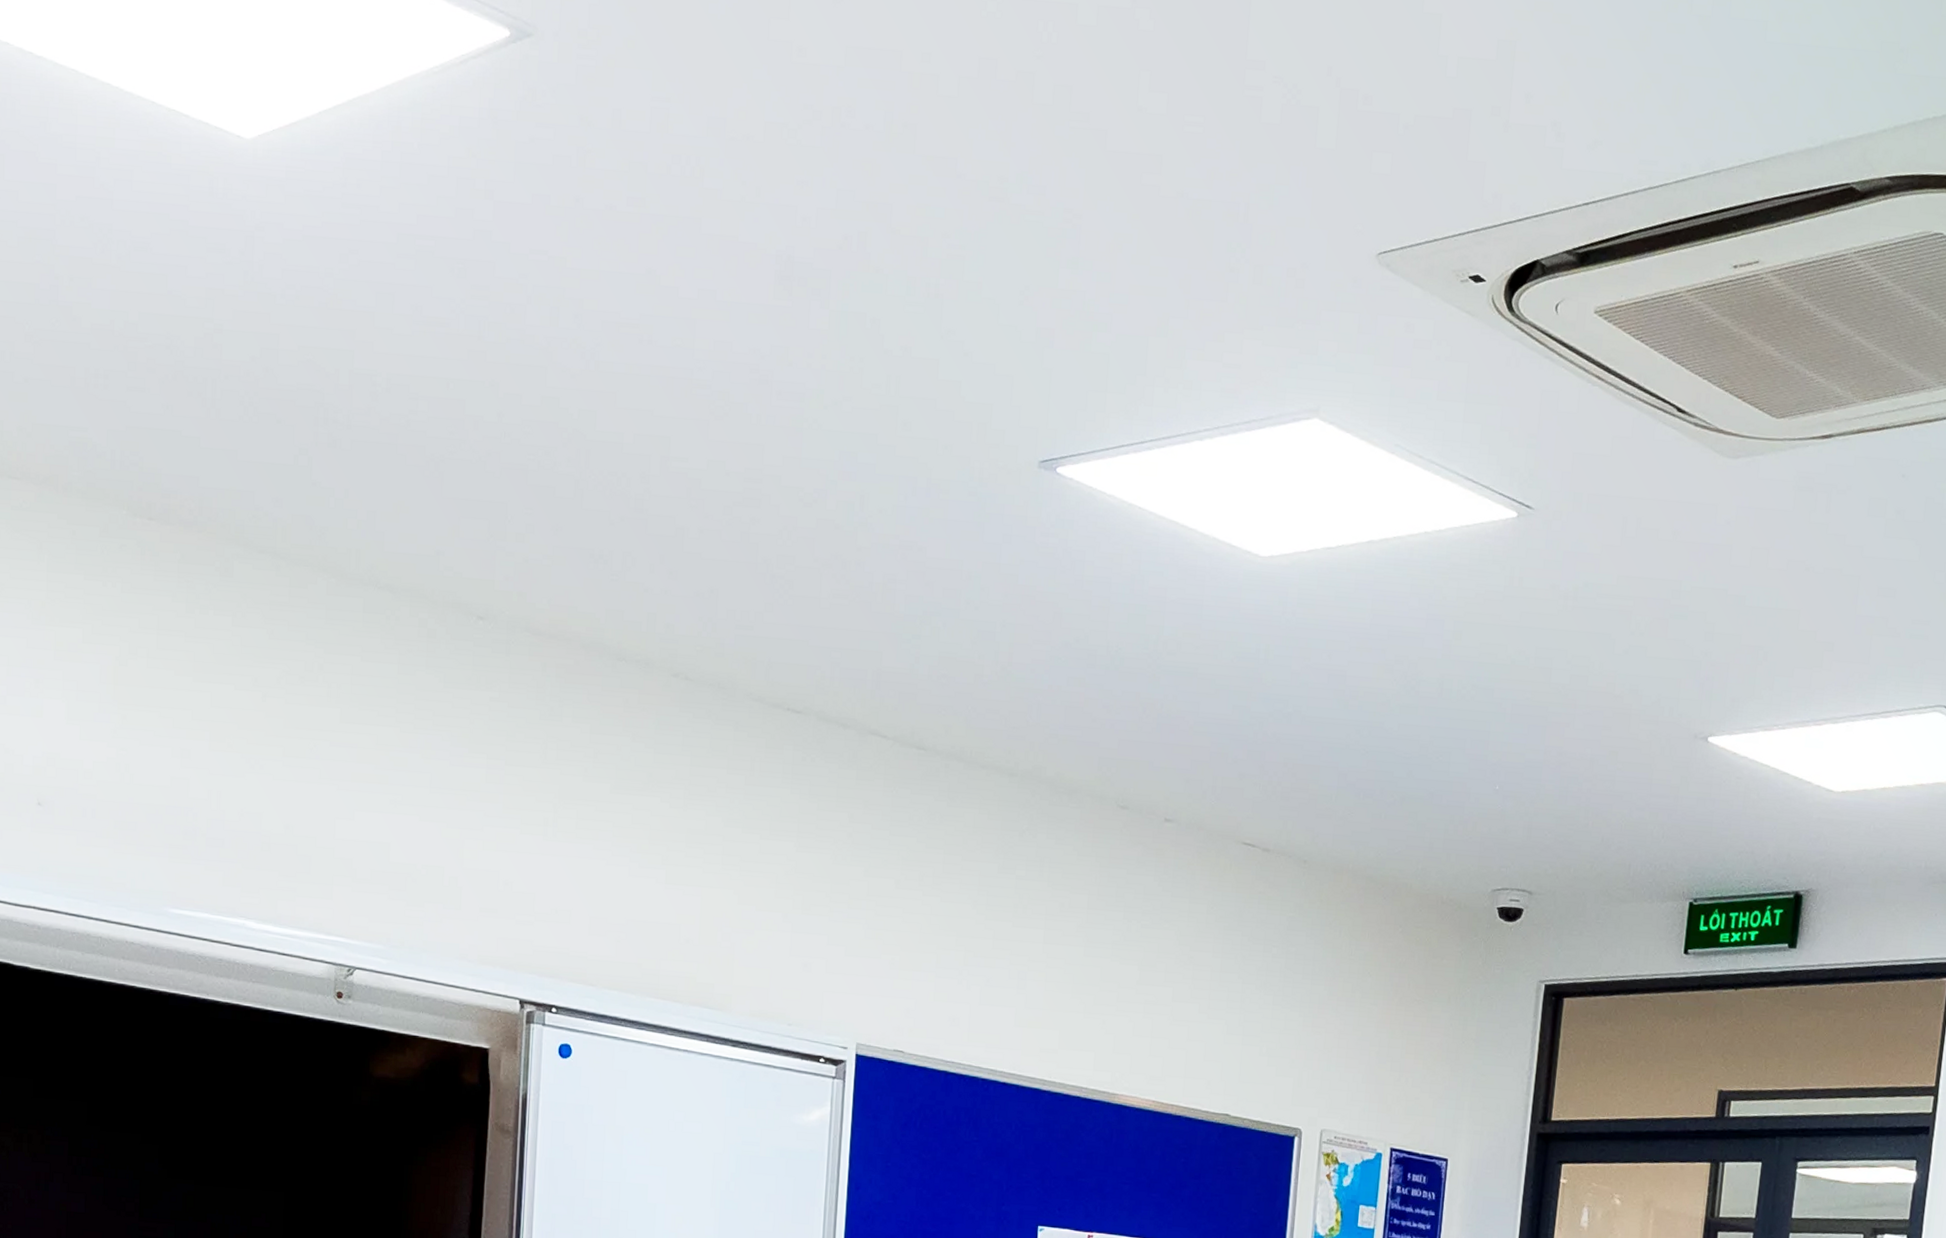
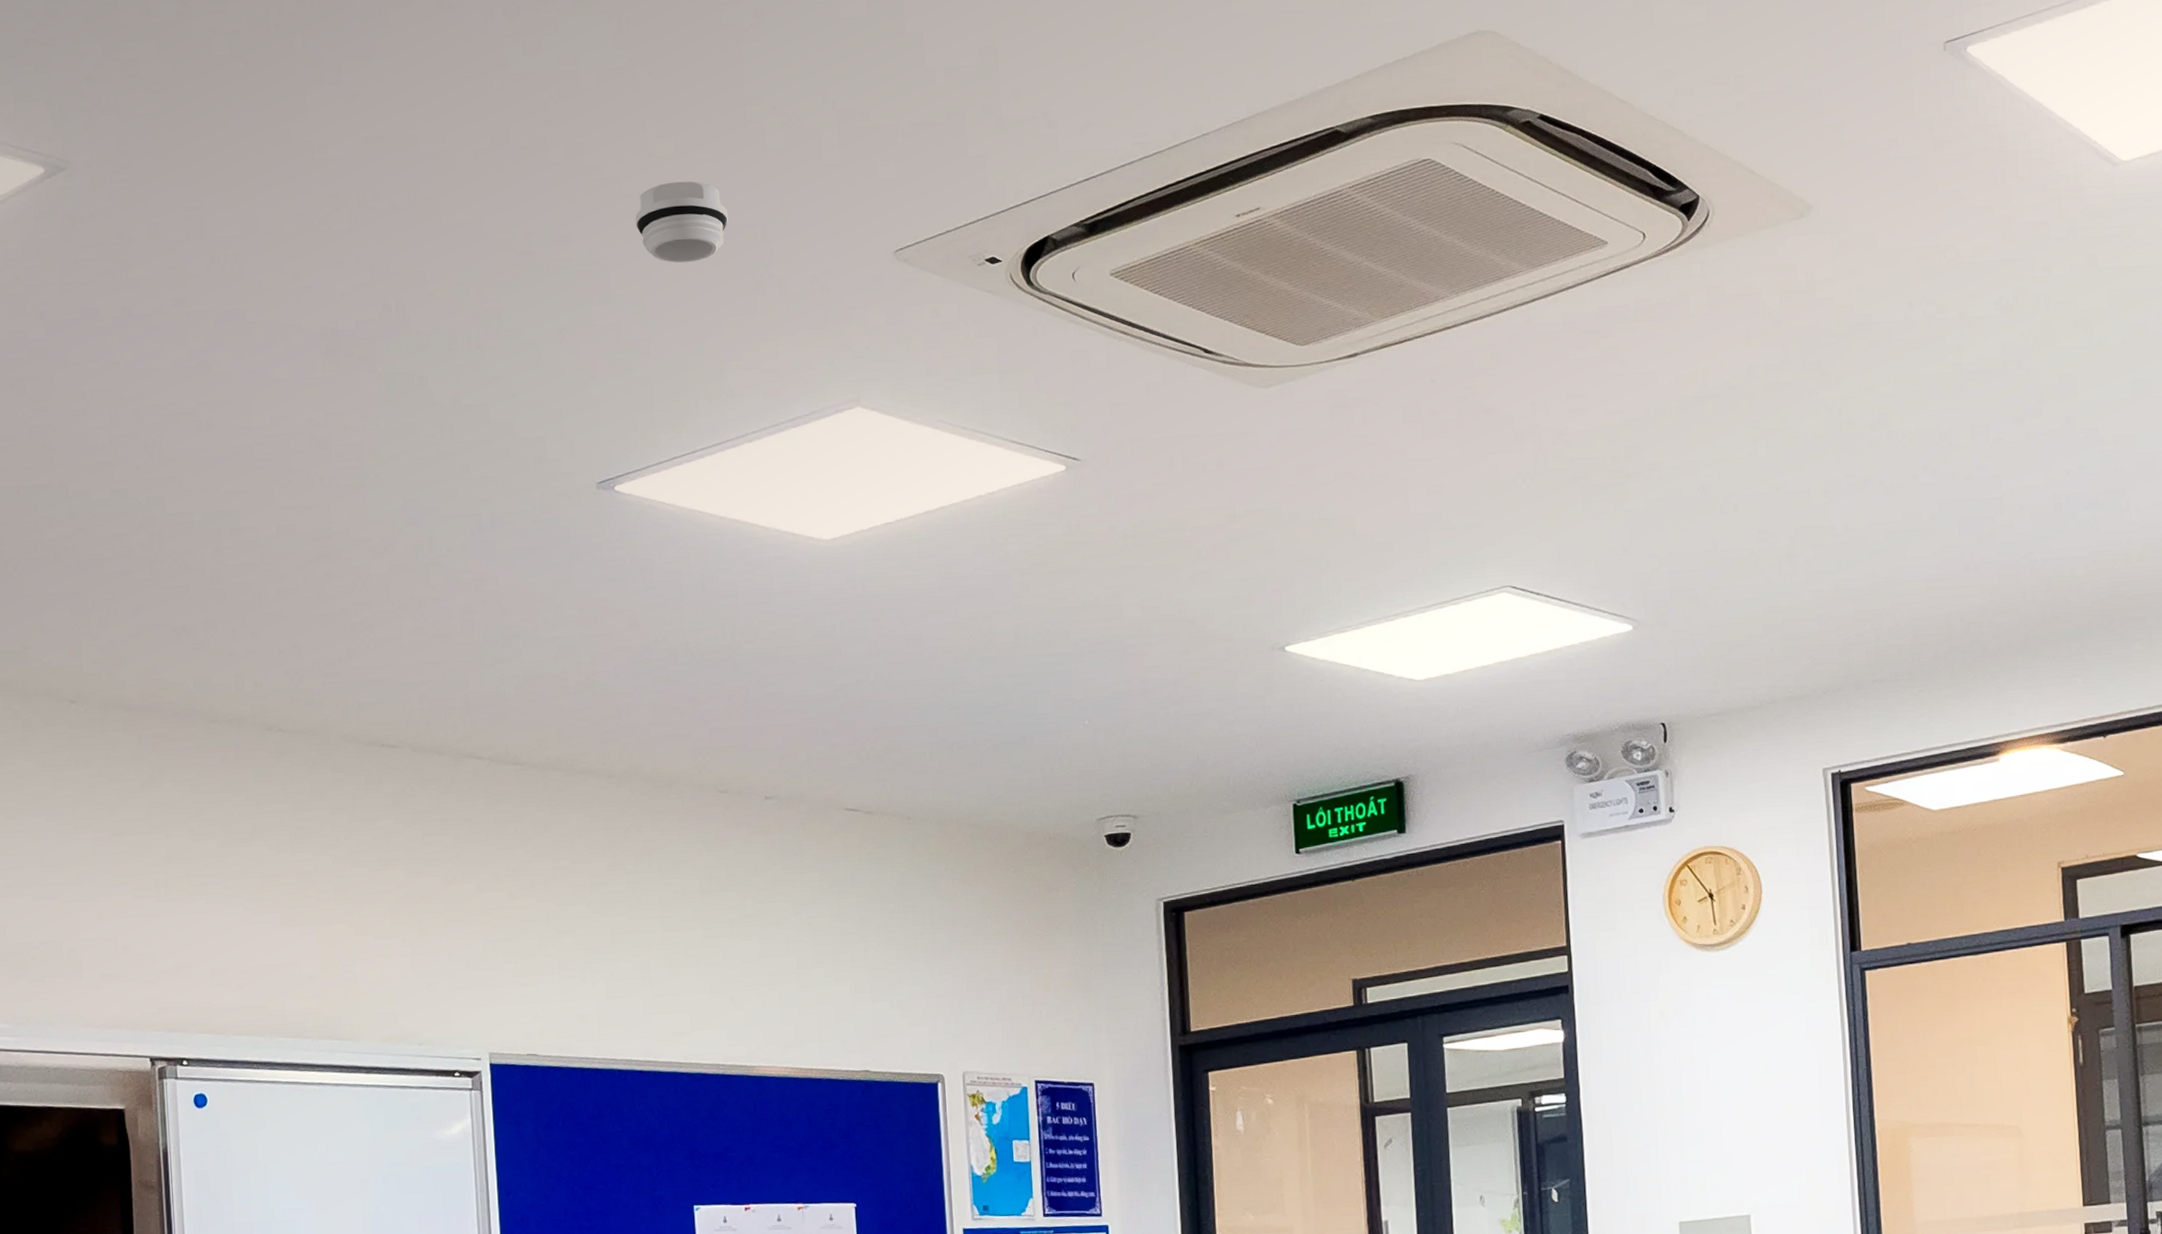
smoke detector: none [1115,143,1213,235] -> present [635,181,729,263]

